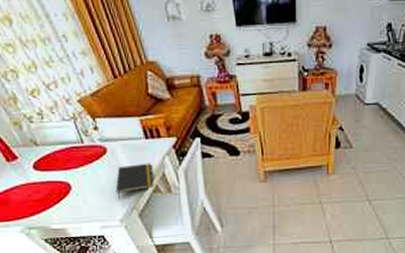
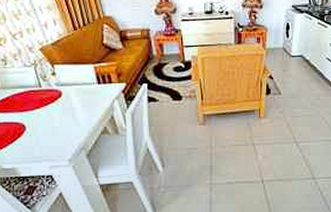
notepad: present [115,163,155,199] -> none [67,106,103,140]

